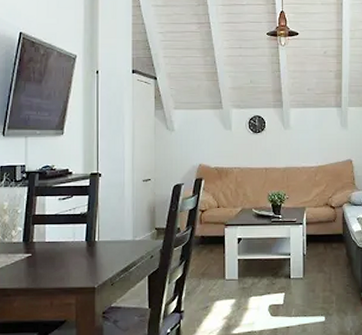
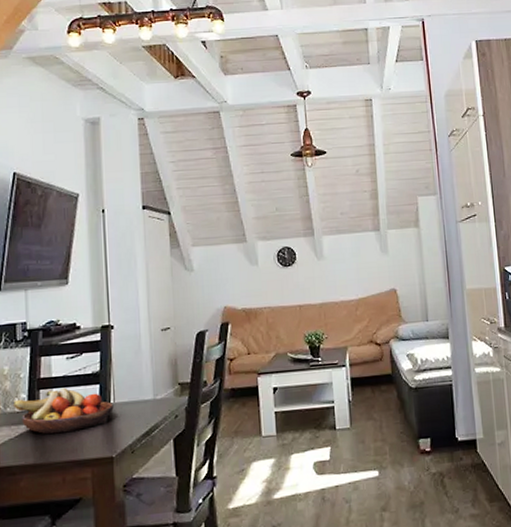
fruit bowl: none [10,224,98,264] -> present [12,387,114,435]

